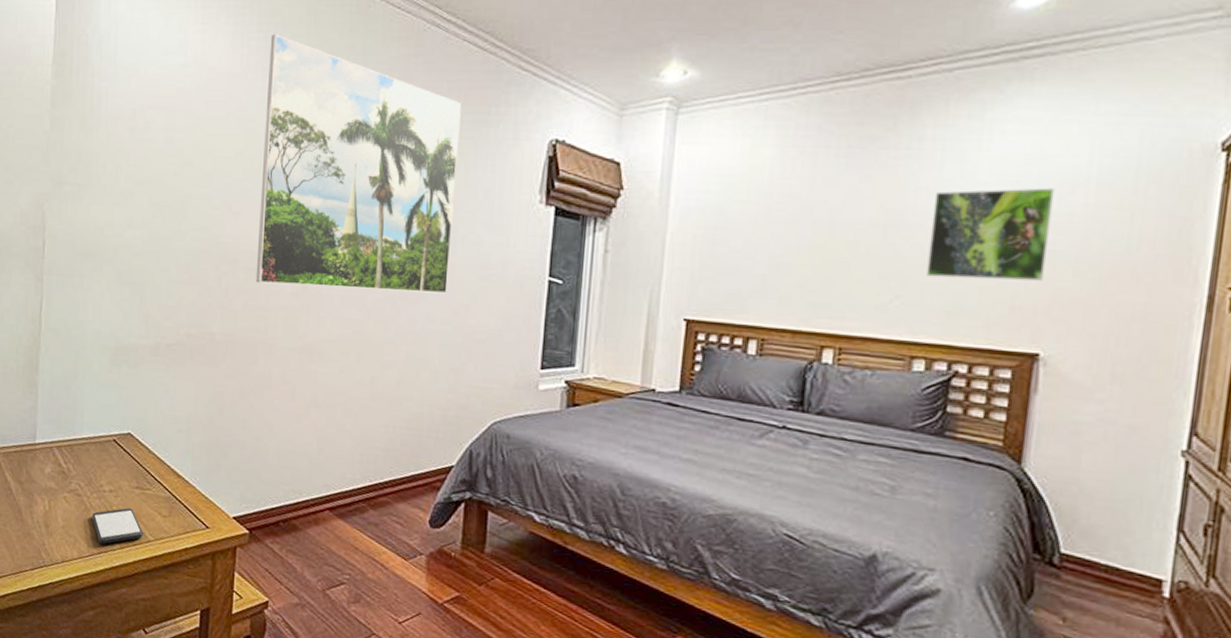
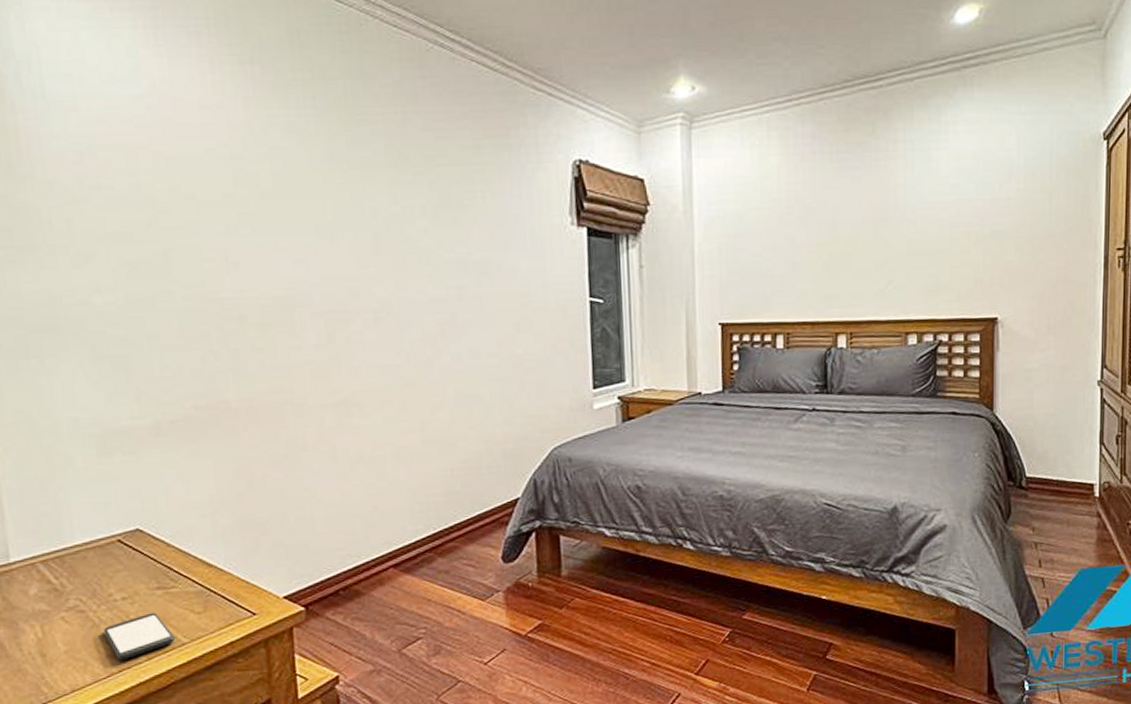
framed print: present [255,33,462,294] -> none [247,56,489,339]
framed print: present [926,187,1055,281] -> none [910,178,996,262]

